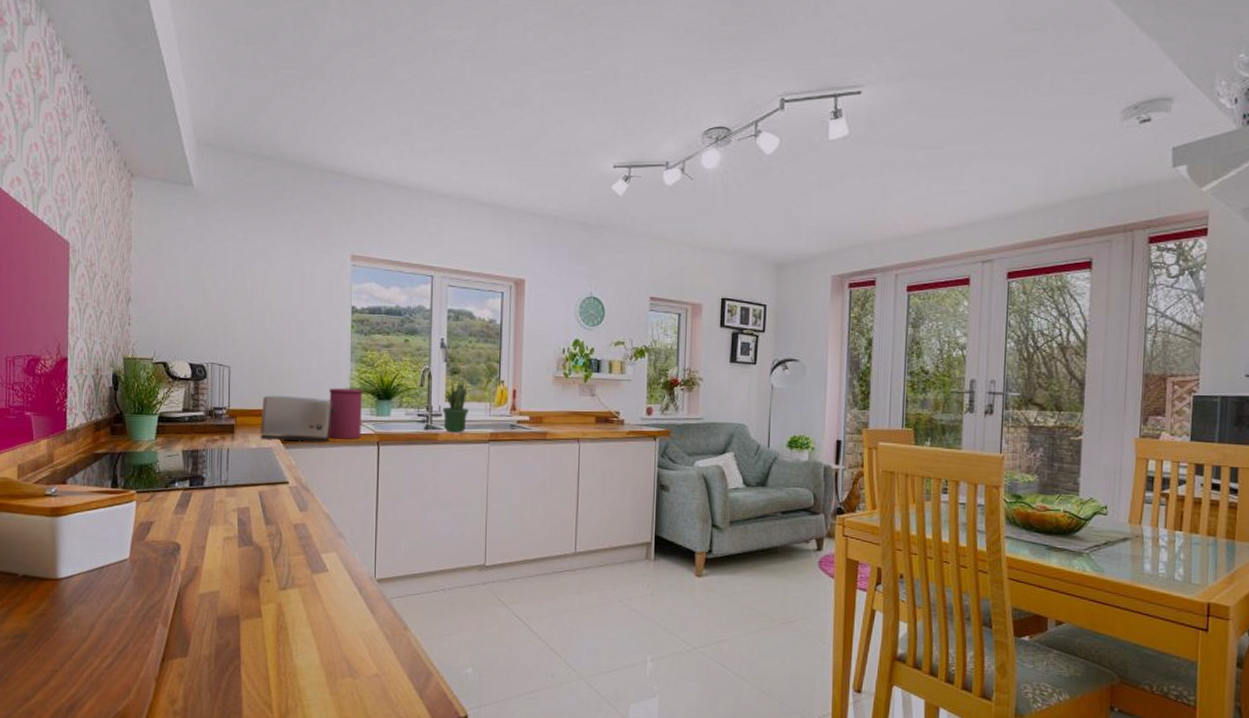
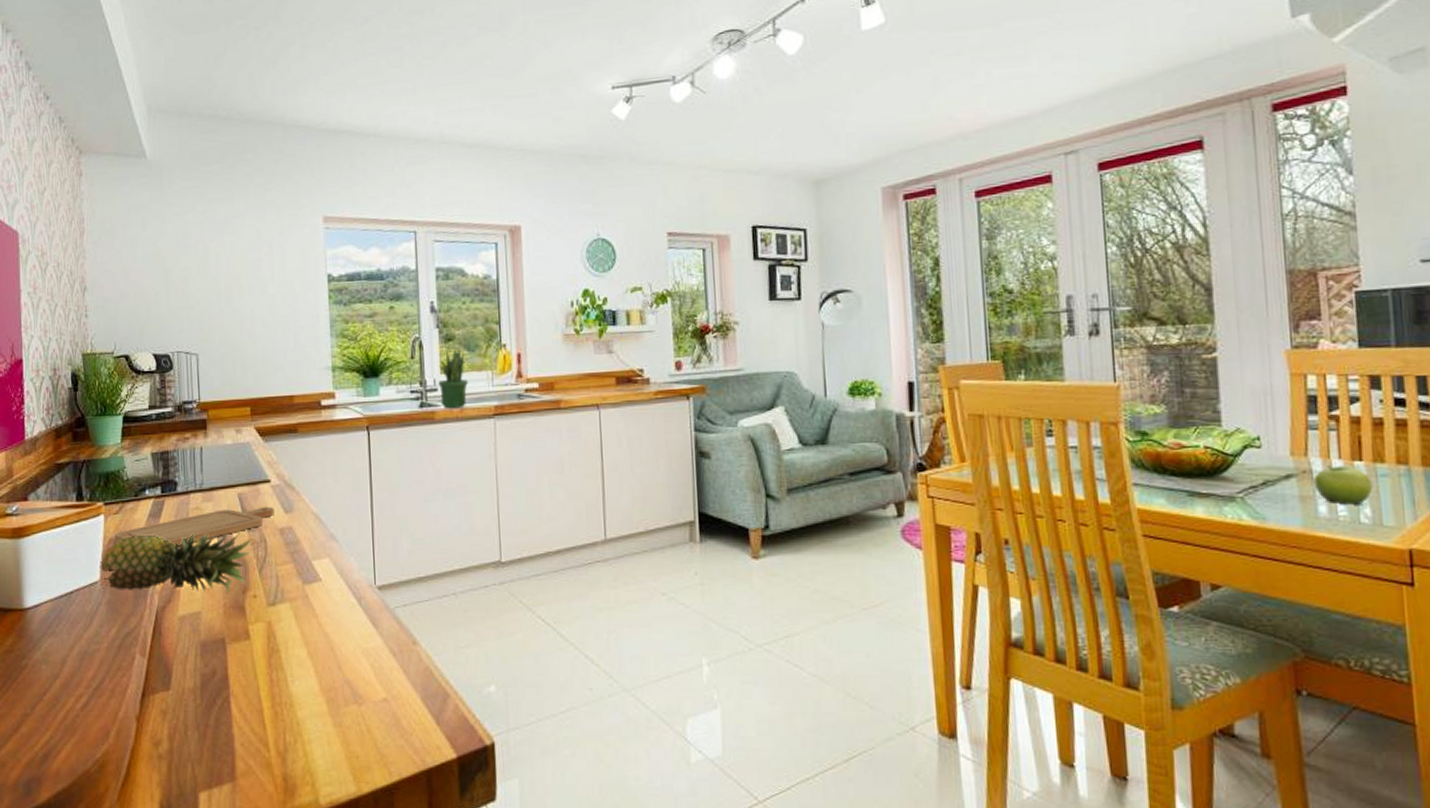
fruit: none [129,521,270,577] -> present [99,531,253,594]
chopping board: none [145,504,290,533] -> present [115,506,274,546]
toaster: present [260,395,336,443] -> none [235,381,318,434]
canister: present [329,388,363,439] -> none [309,367,348,427]
fruit: none [1143,533,1188,565] -> present [1313,465,1373,505]

